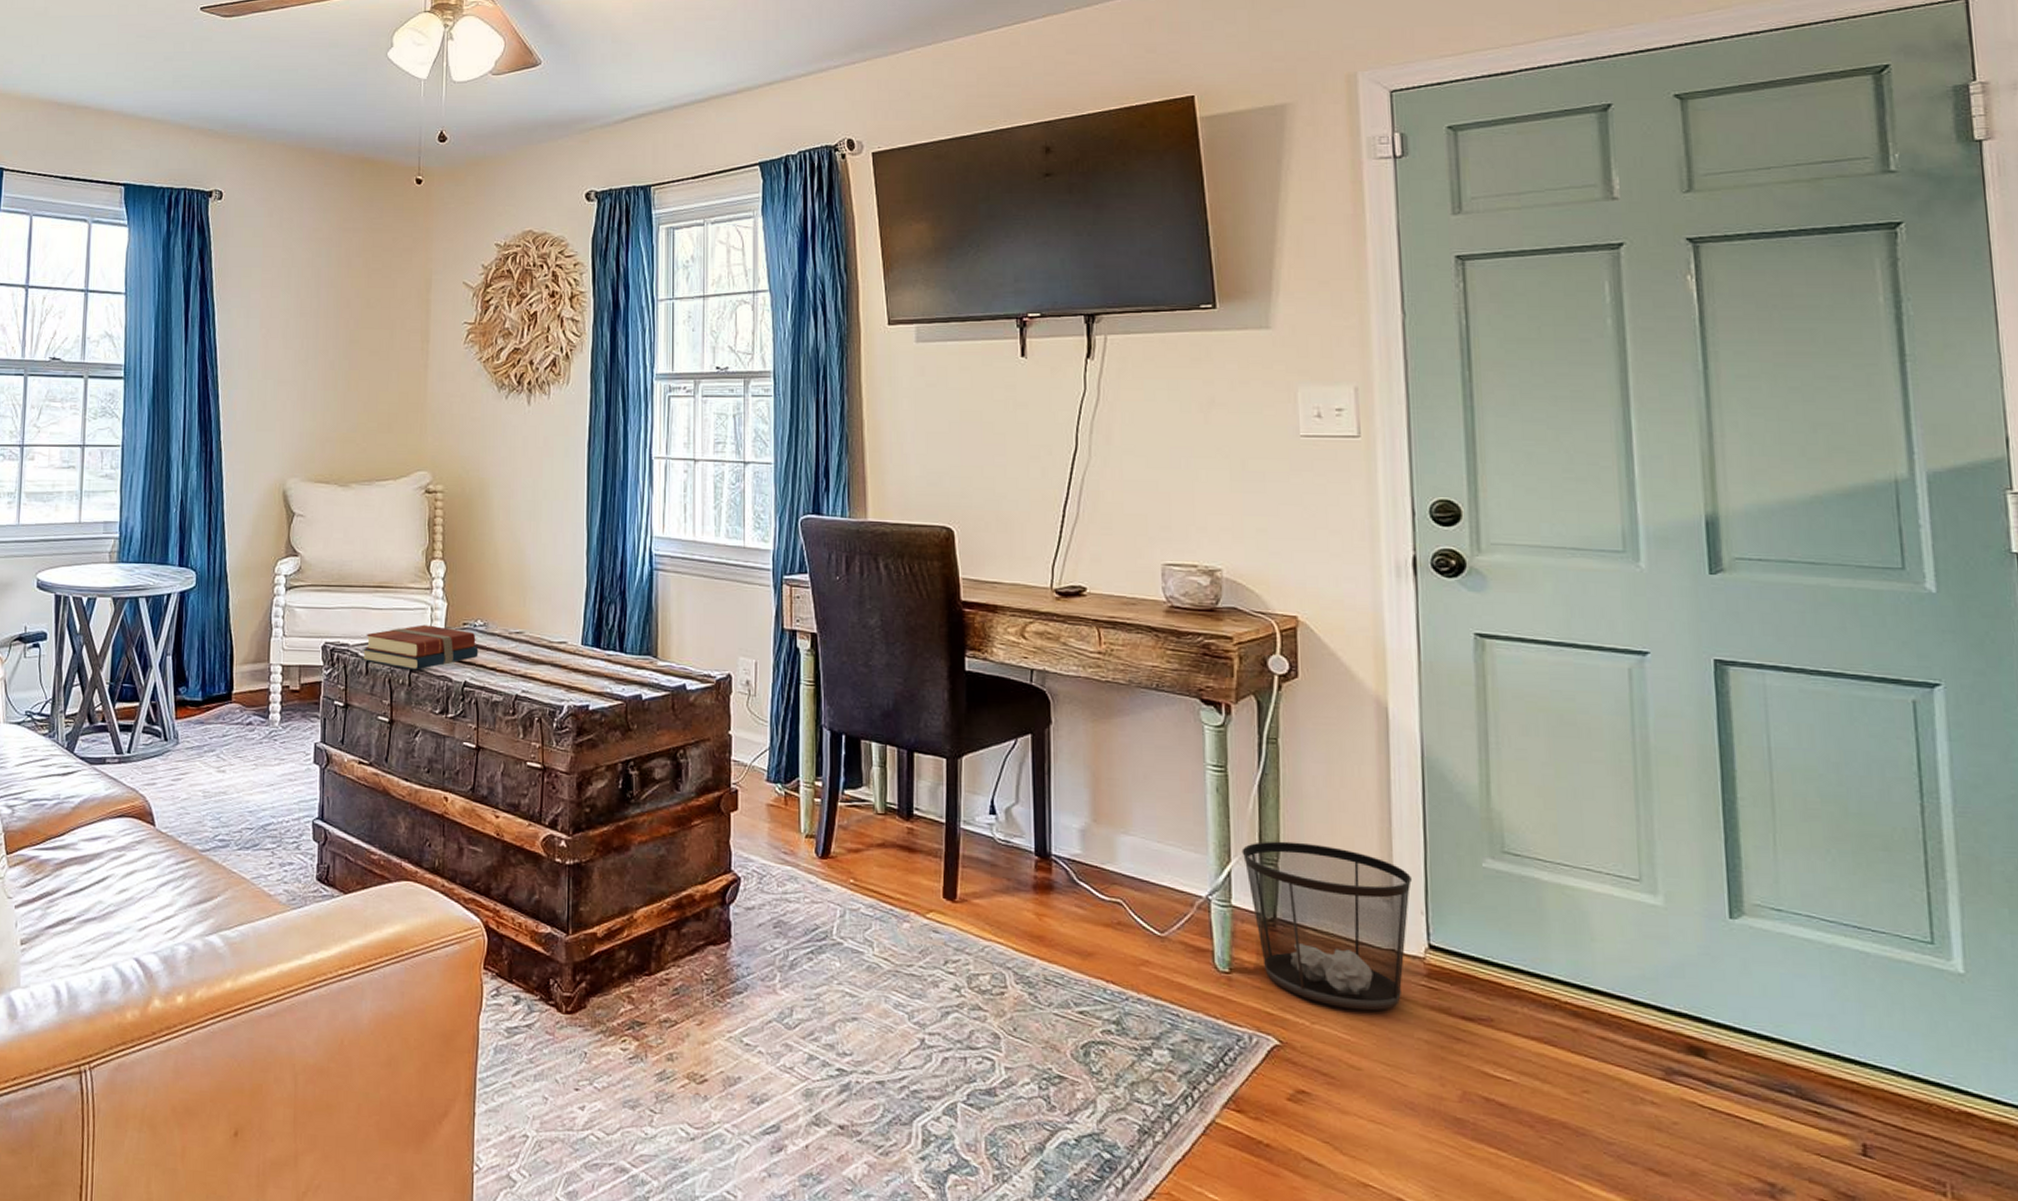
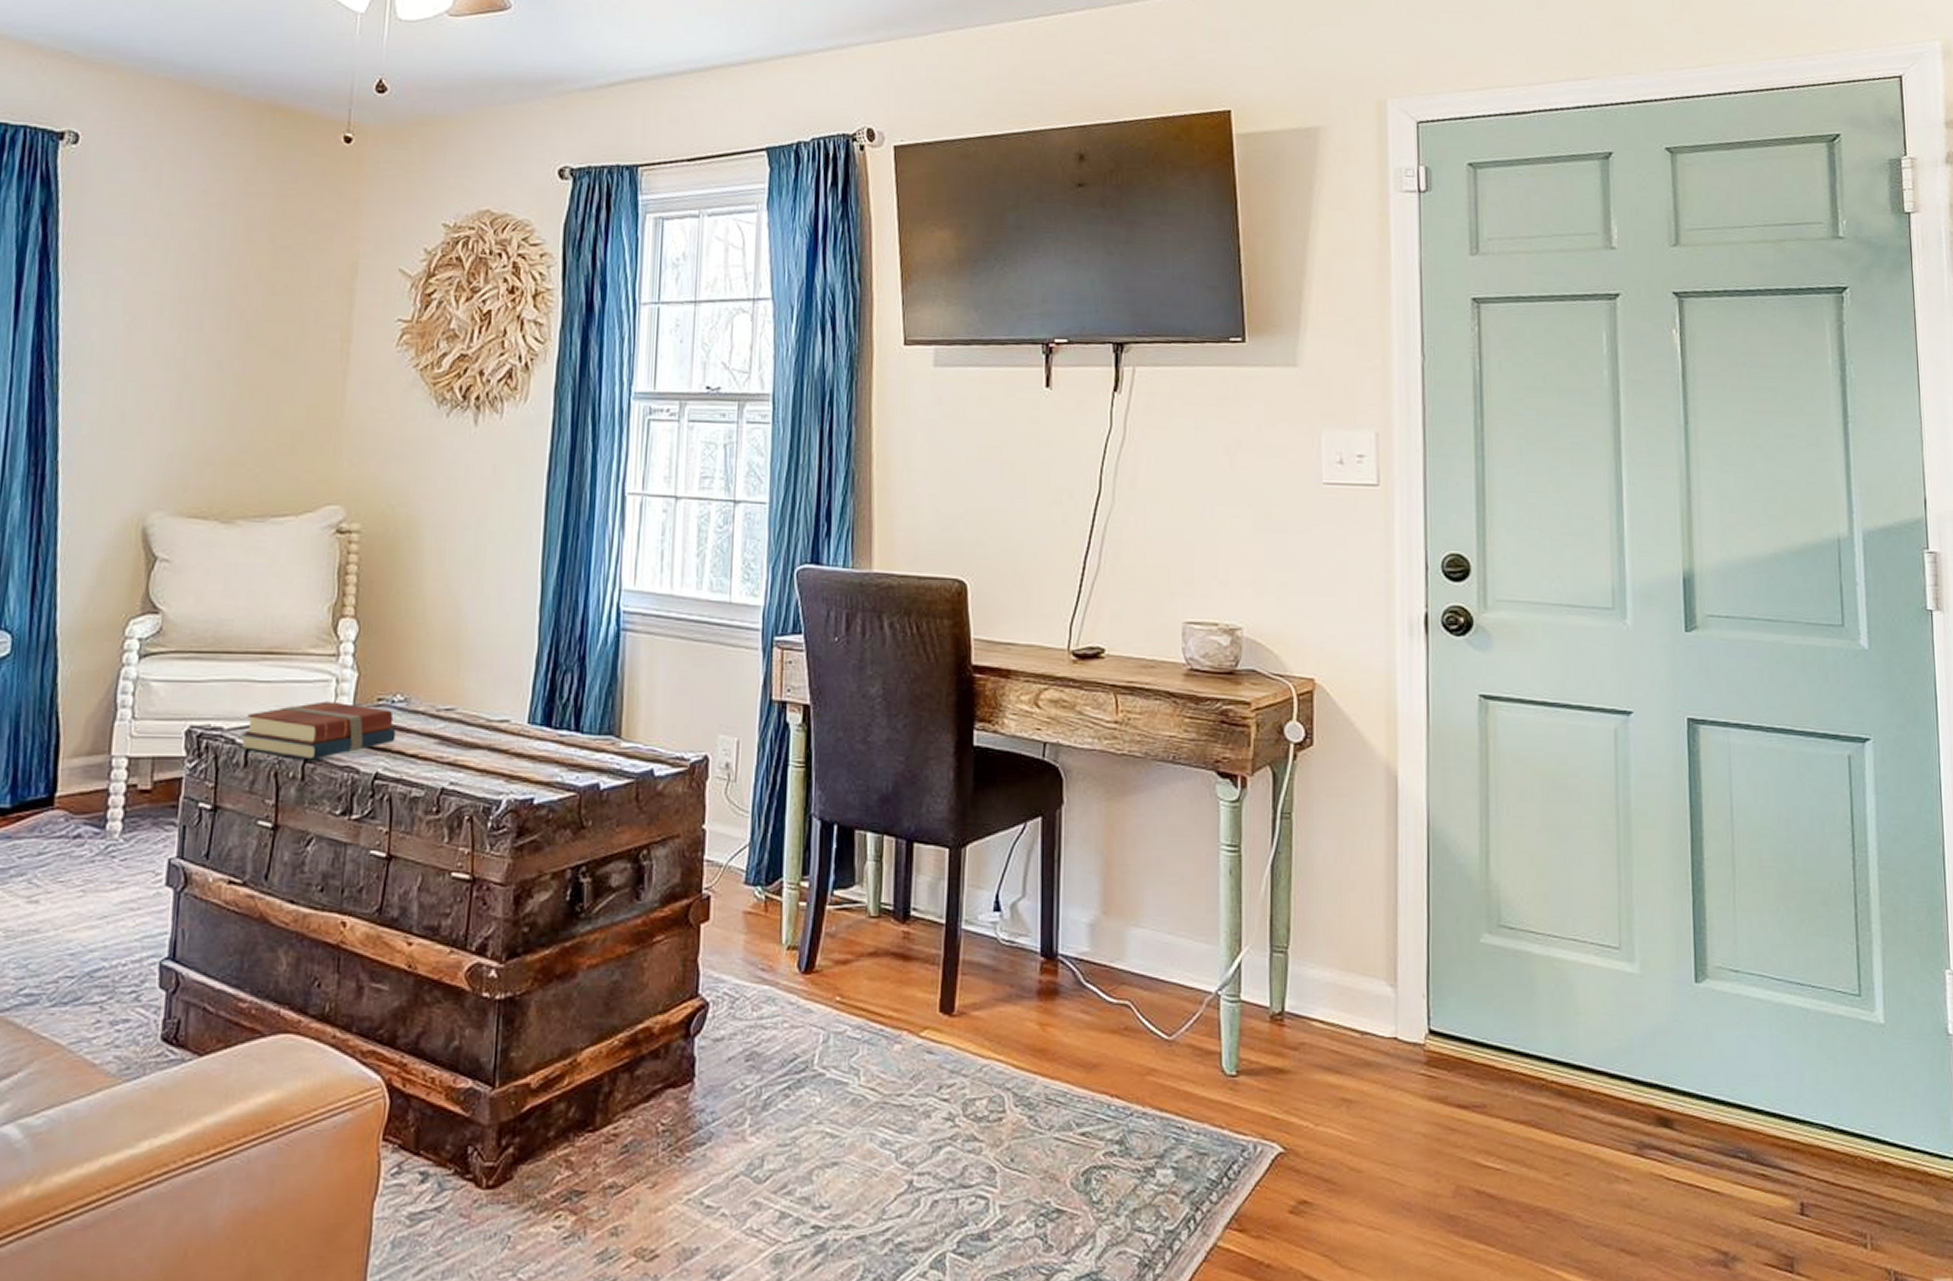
waste bin: present [1242,841,1412,1011] -> none [1252,926,1415,1107]

